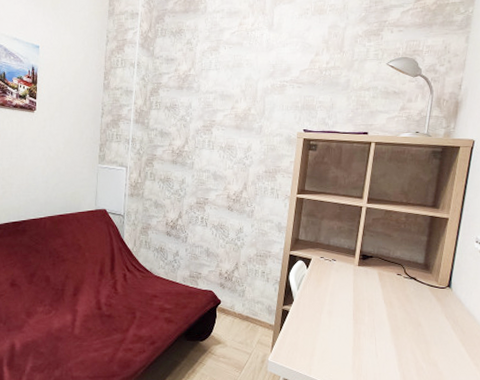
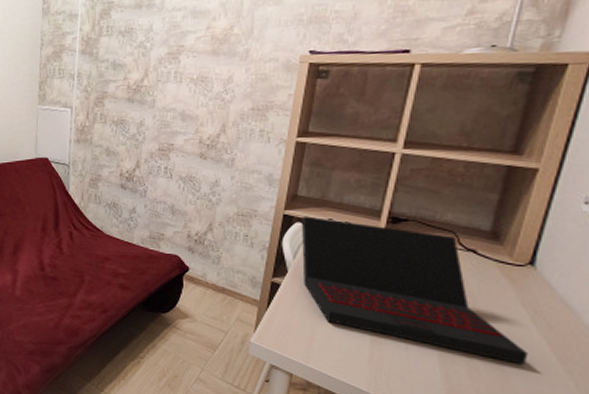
laptop: none [302,255,452,362] -> present [301,216,529,365]

